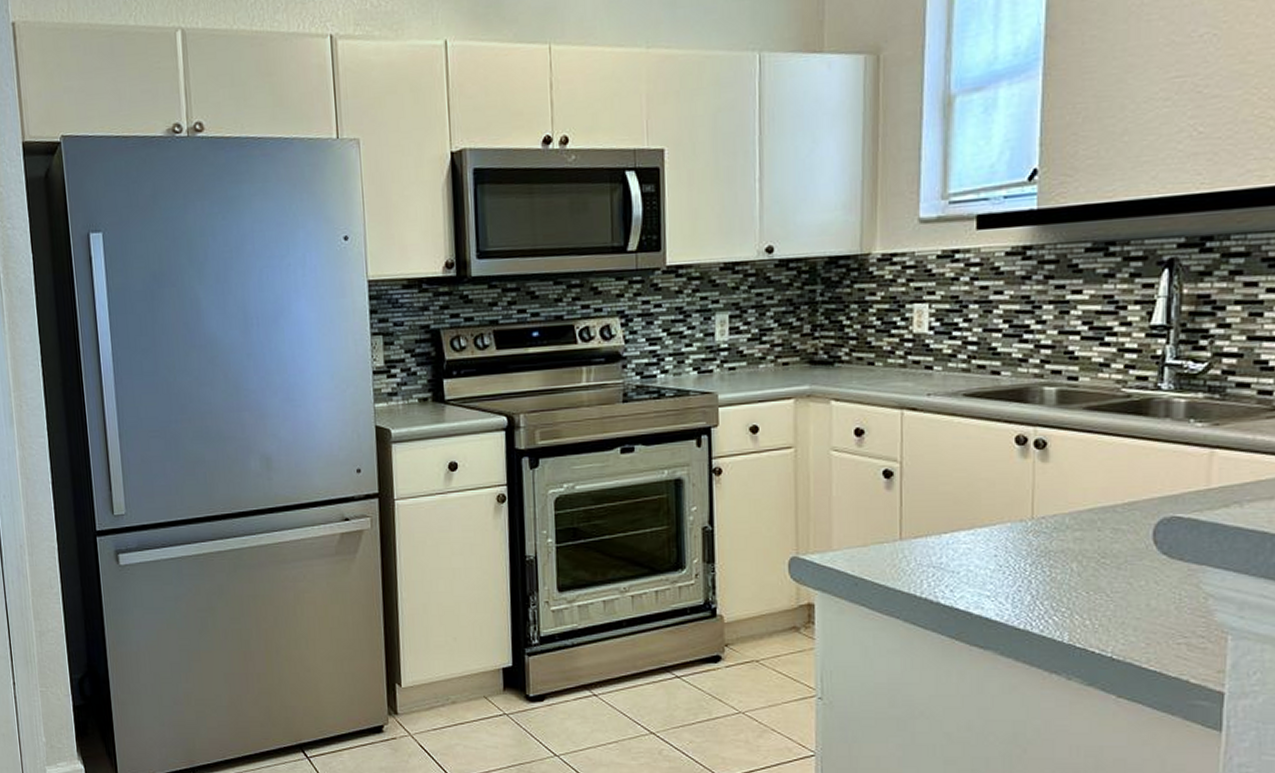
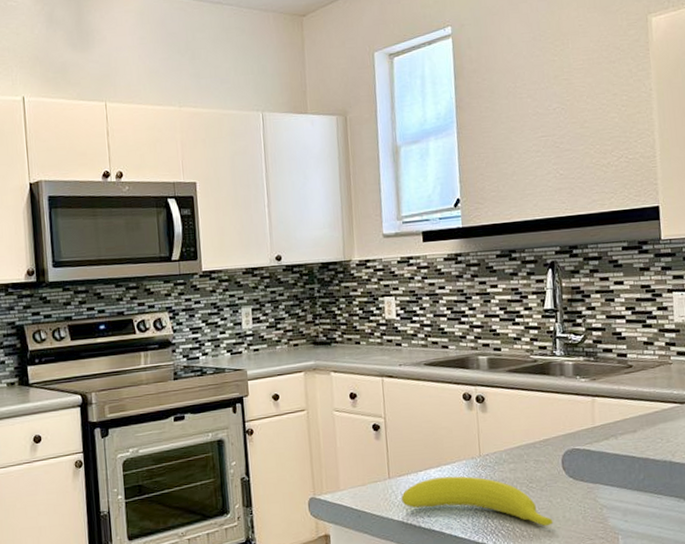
fruit: none [916,542,1131,616] -> present [401,476,553,527]

